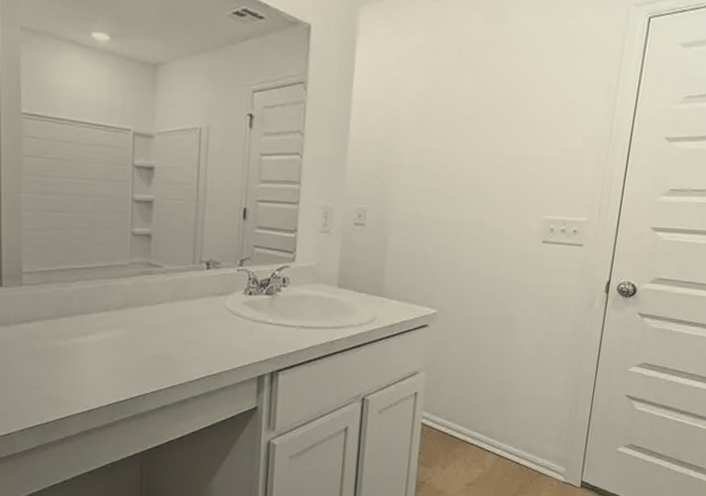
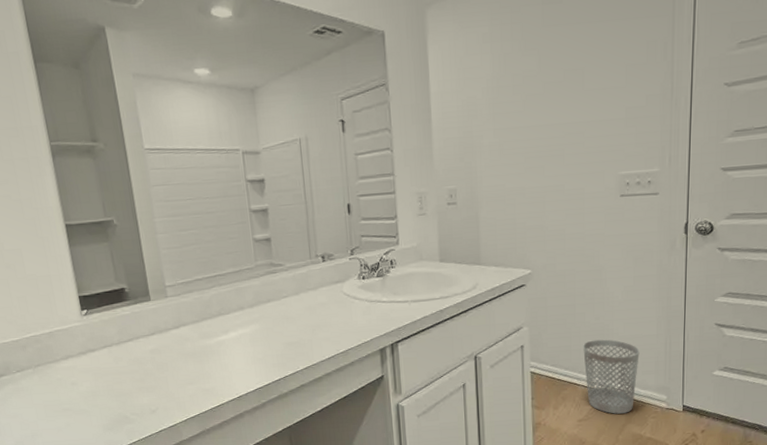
wastebasket: none [480,396,543,482] -> present [583,339,640,414]

